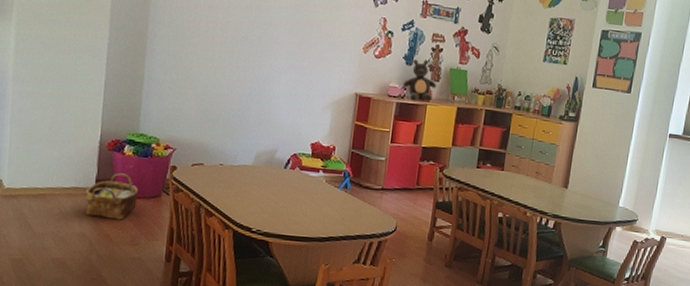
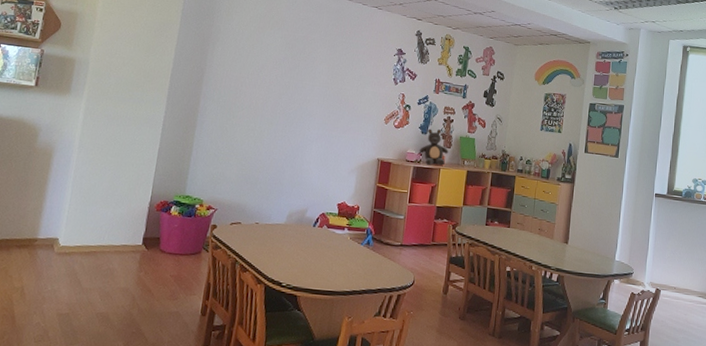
woven basket: present [85,173,138,220] -> none [131,231,181,276]

